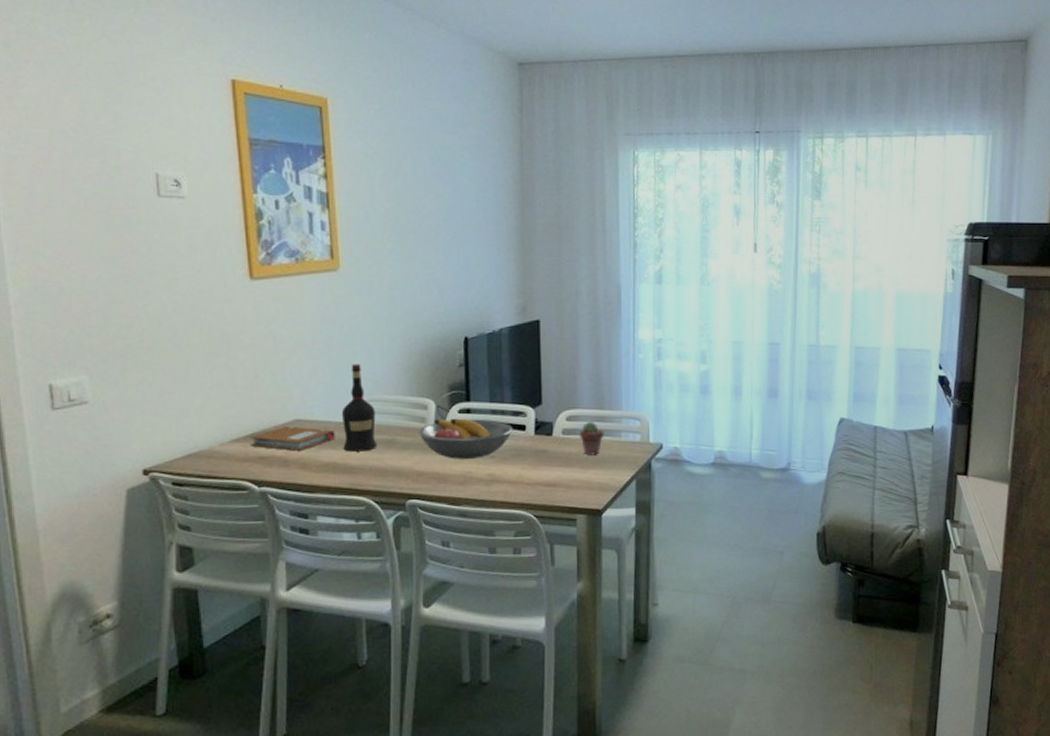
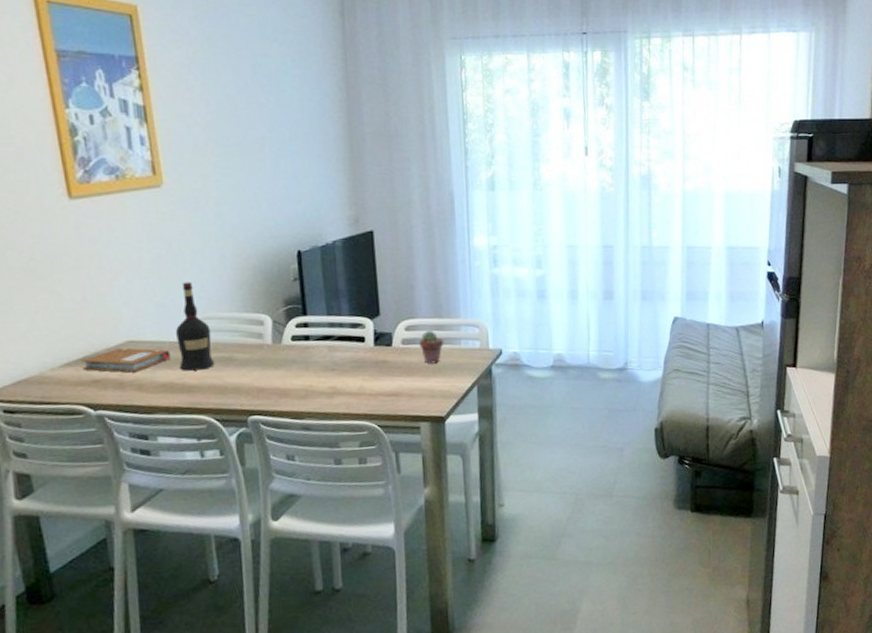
fruit bowl: present [419,418,513,459] -> none [256,332,352,374]

